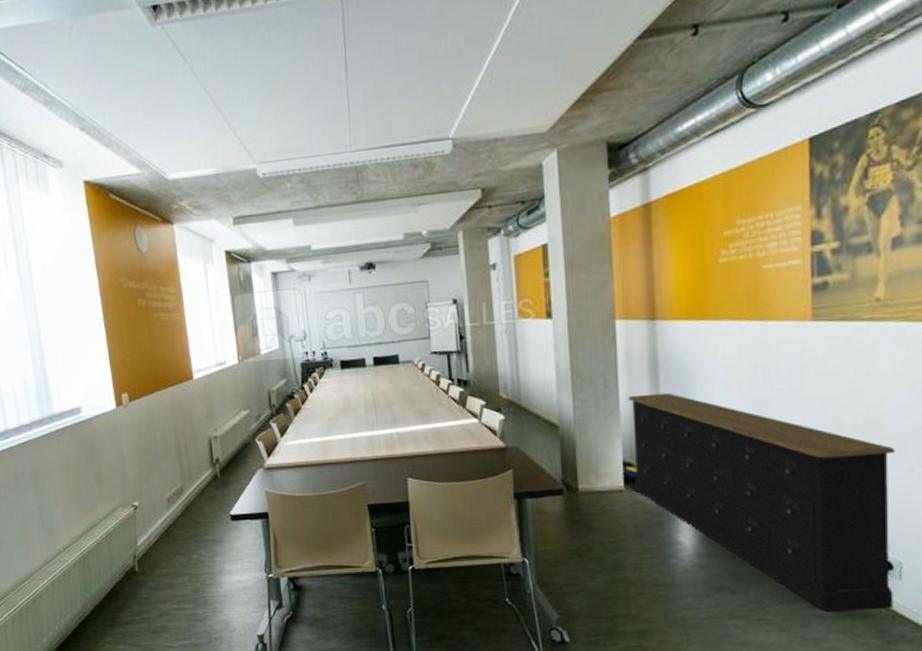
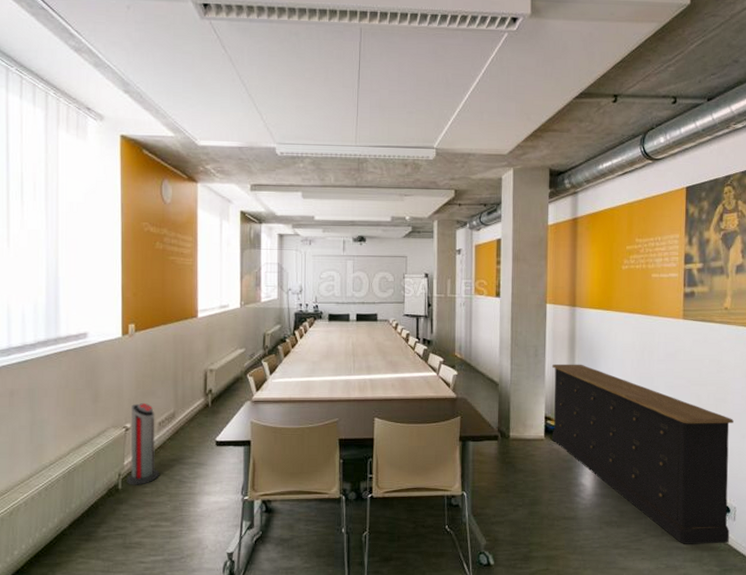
air purifier: none [137,479,176,567] -> present [127,403,159,485]

